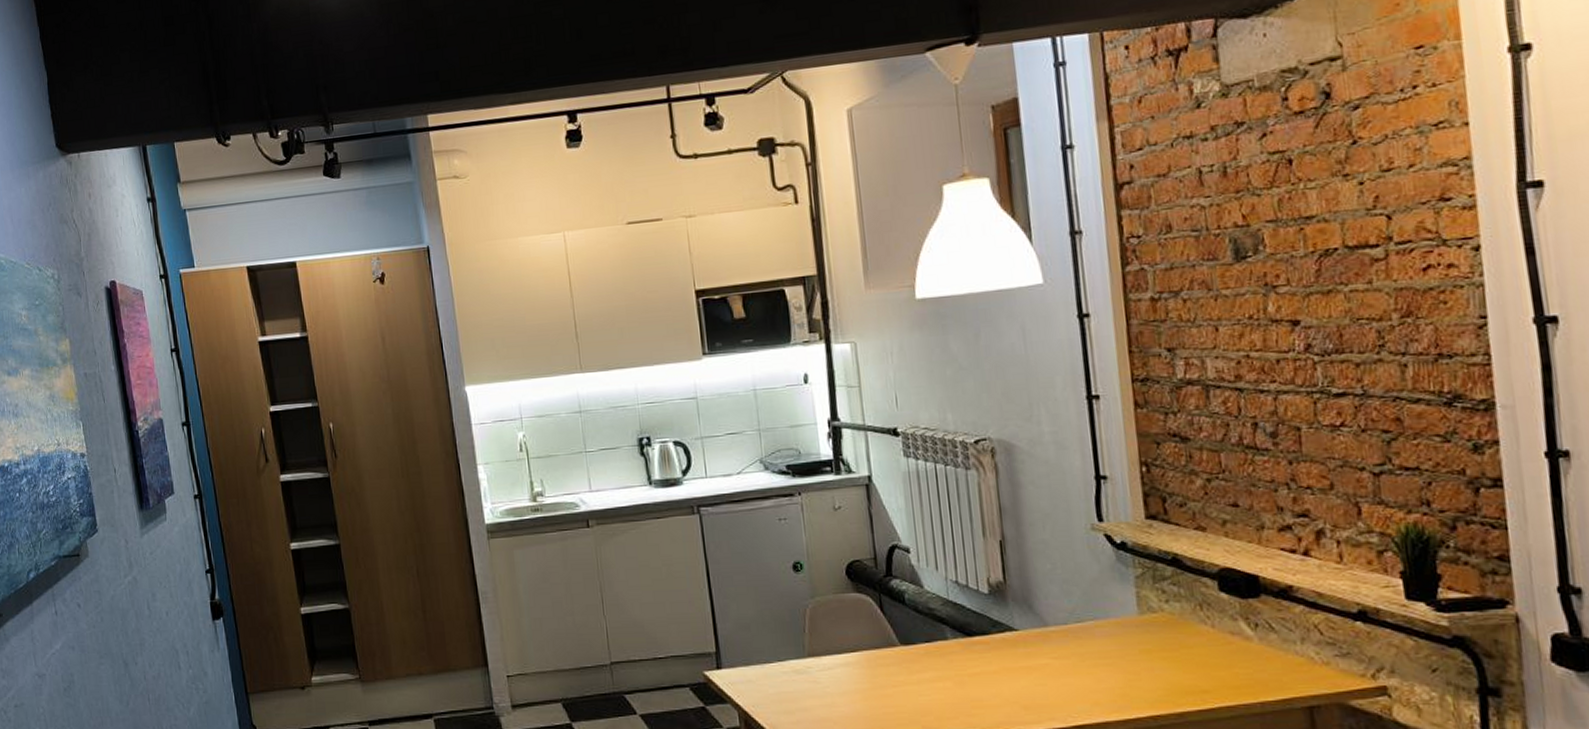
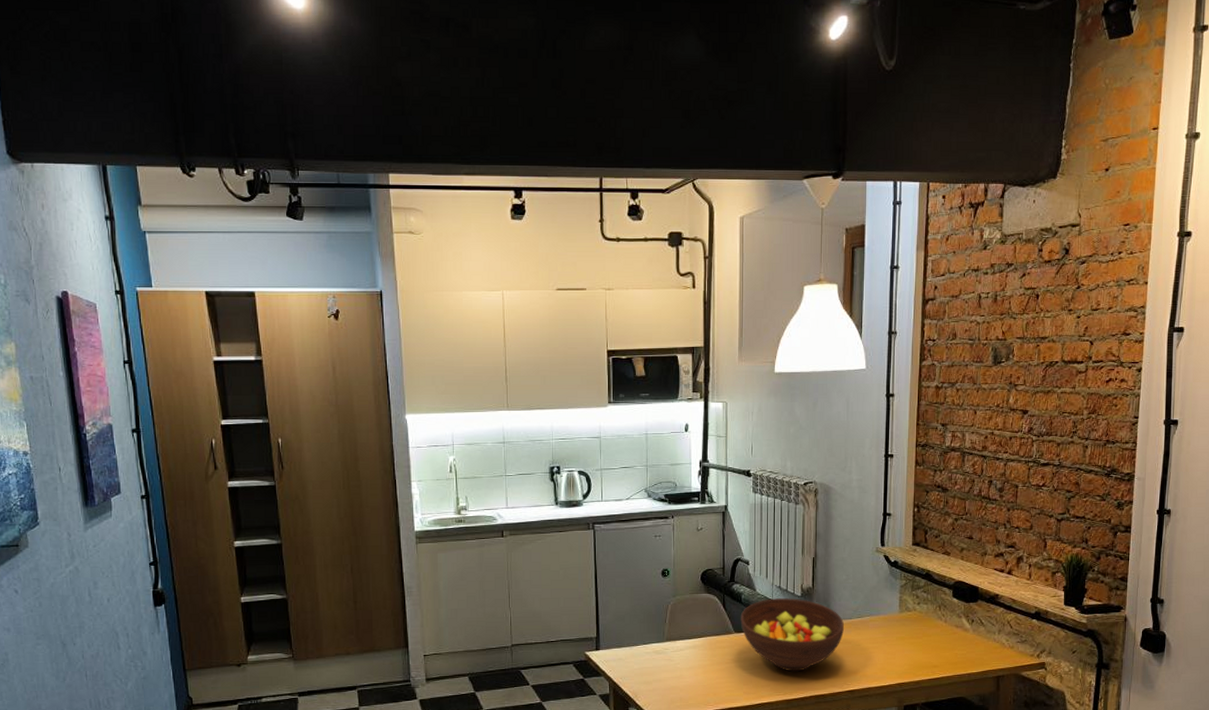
fruit bowl: none [905,597,1058,699] -> present [740,598,844,672]

